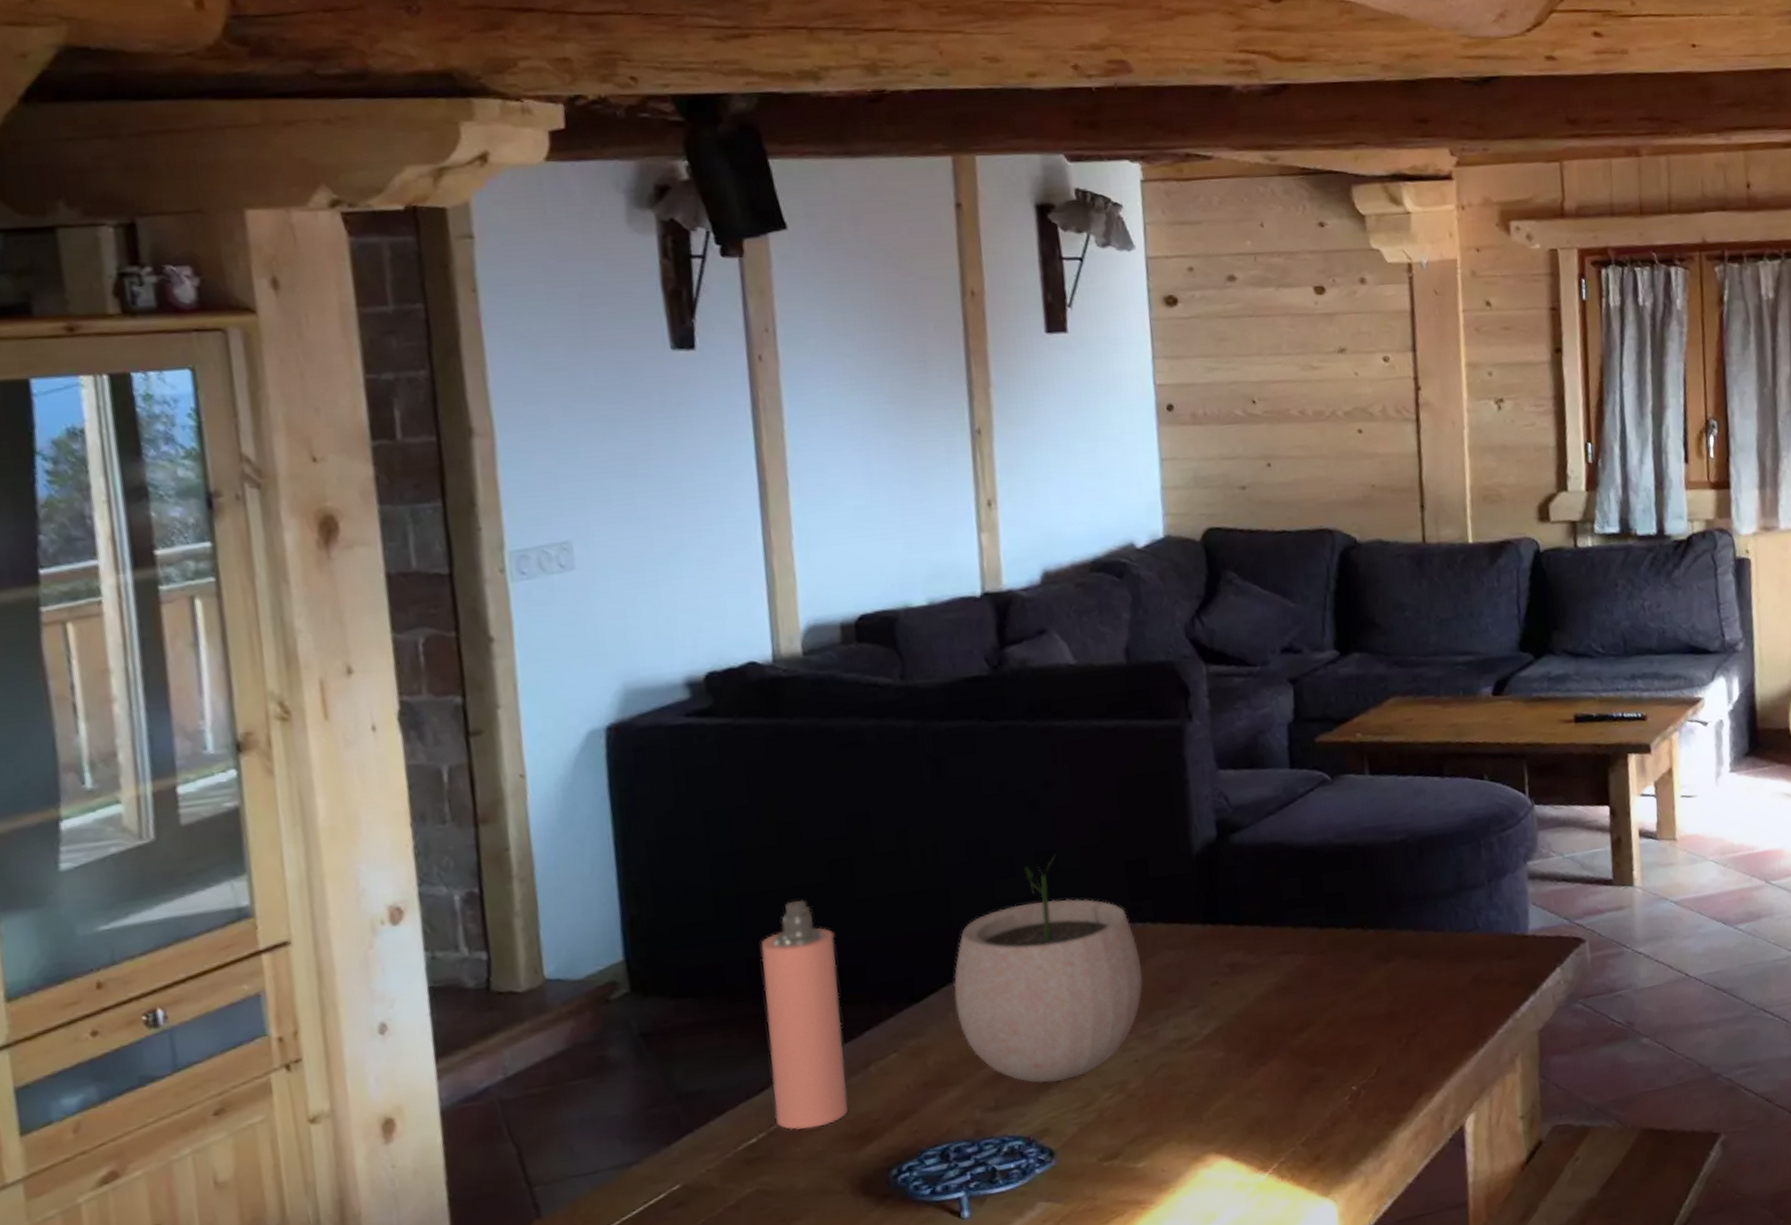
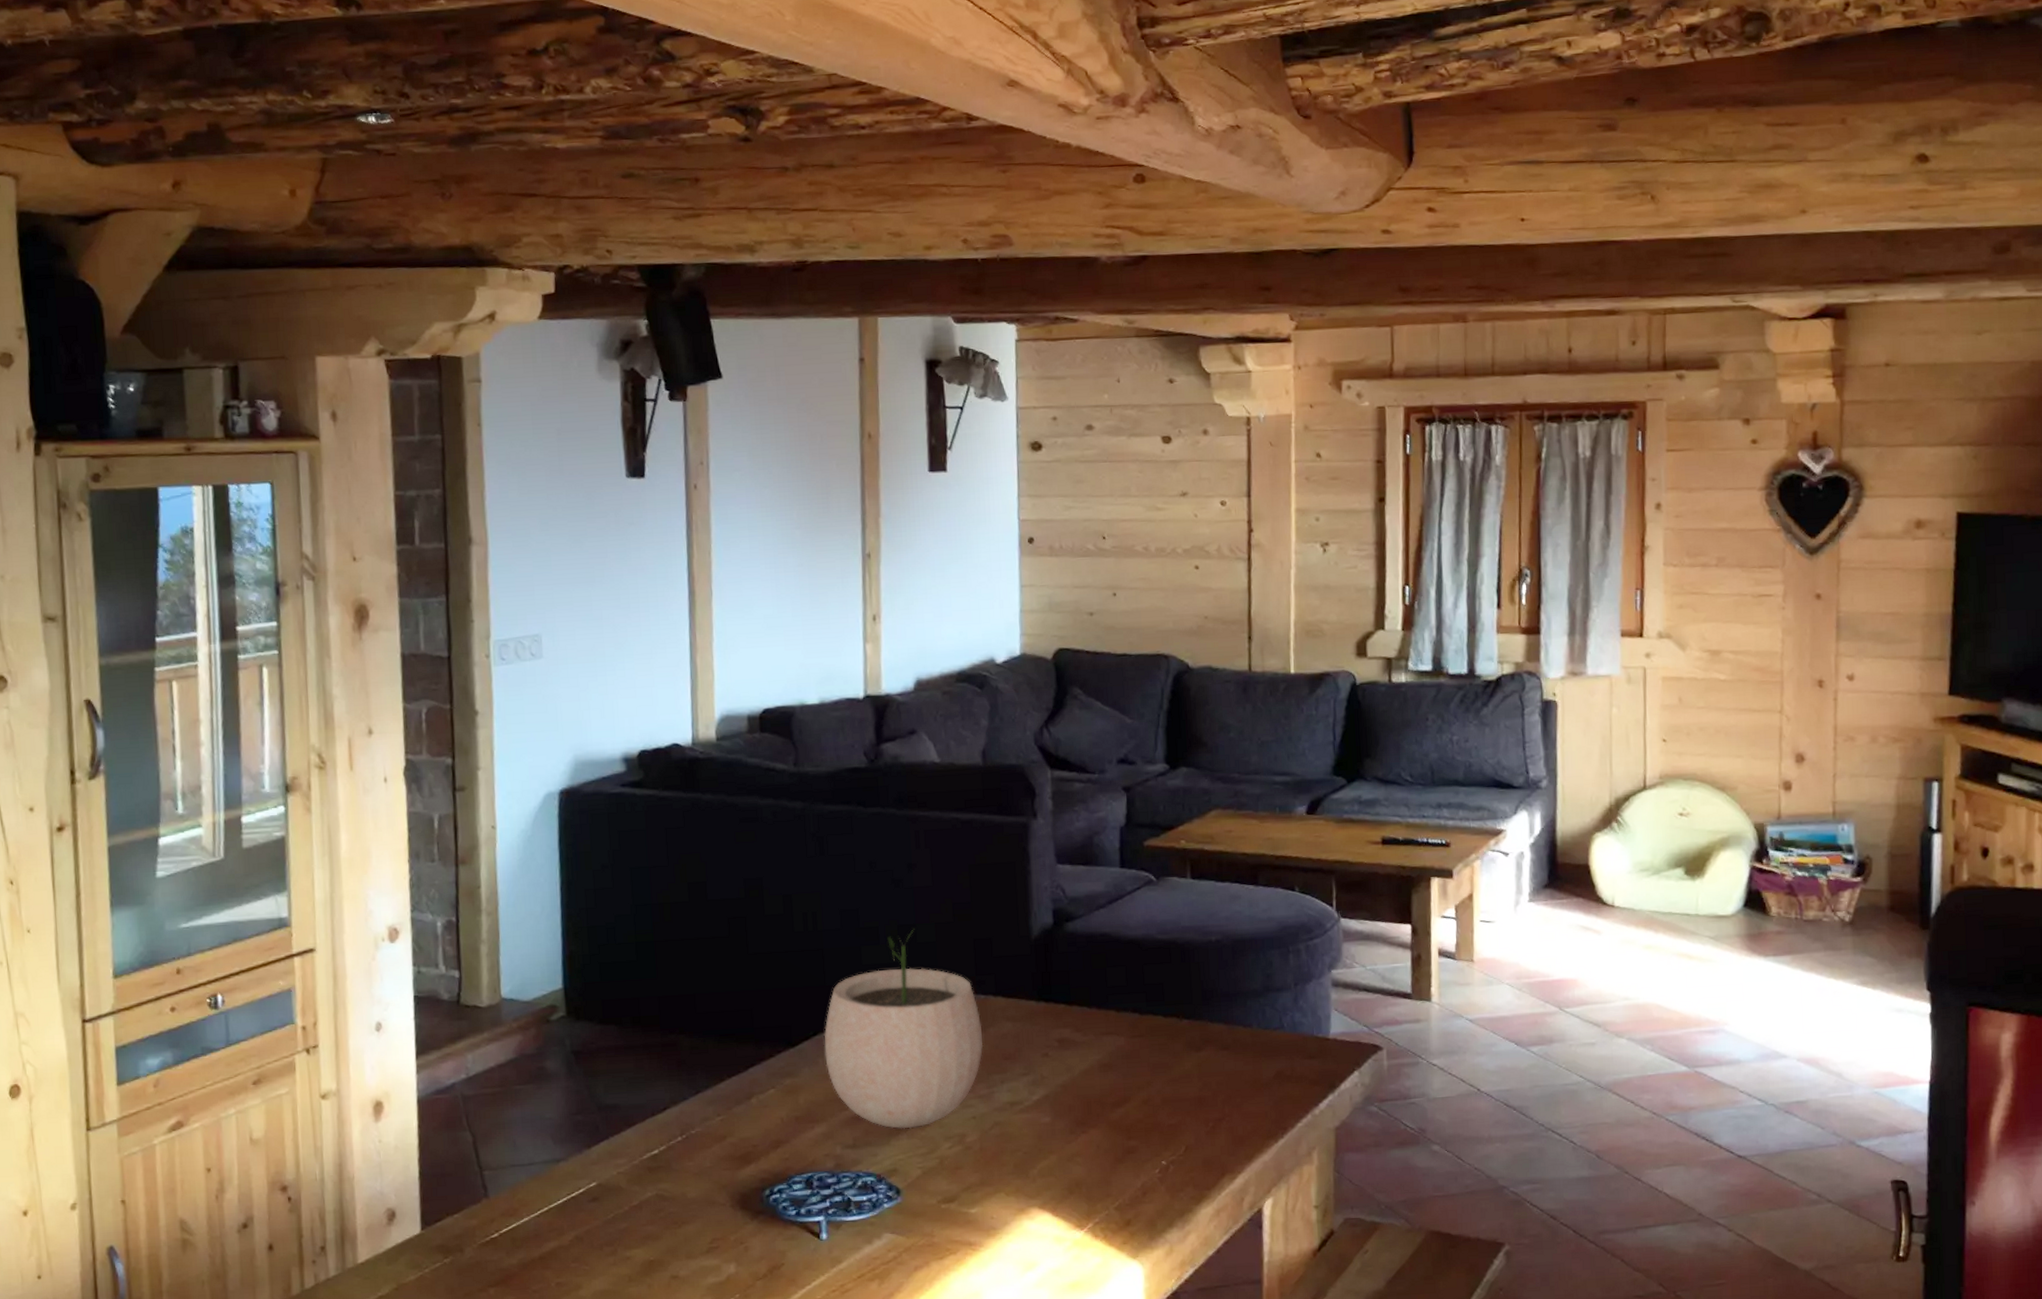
spray bottle: present [761,899,848,1131] -> none [670,949,733,1147]

